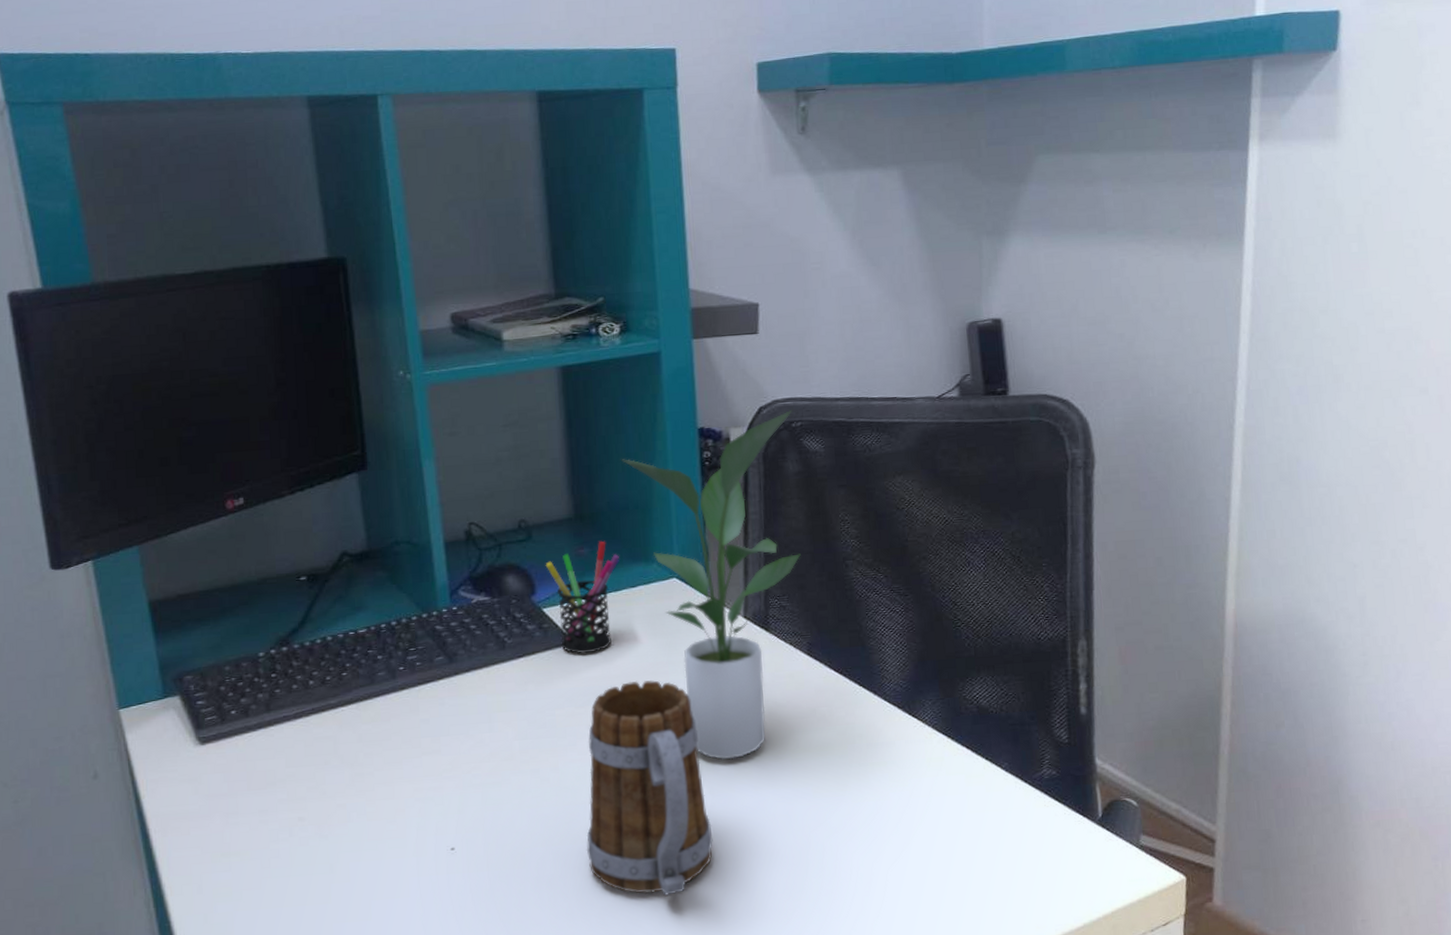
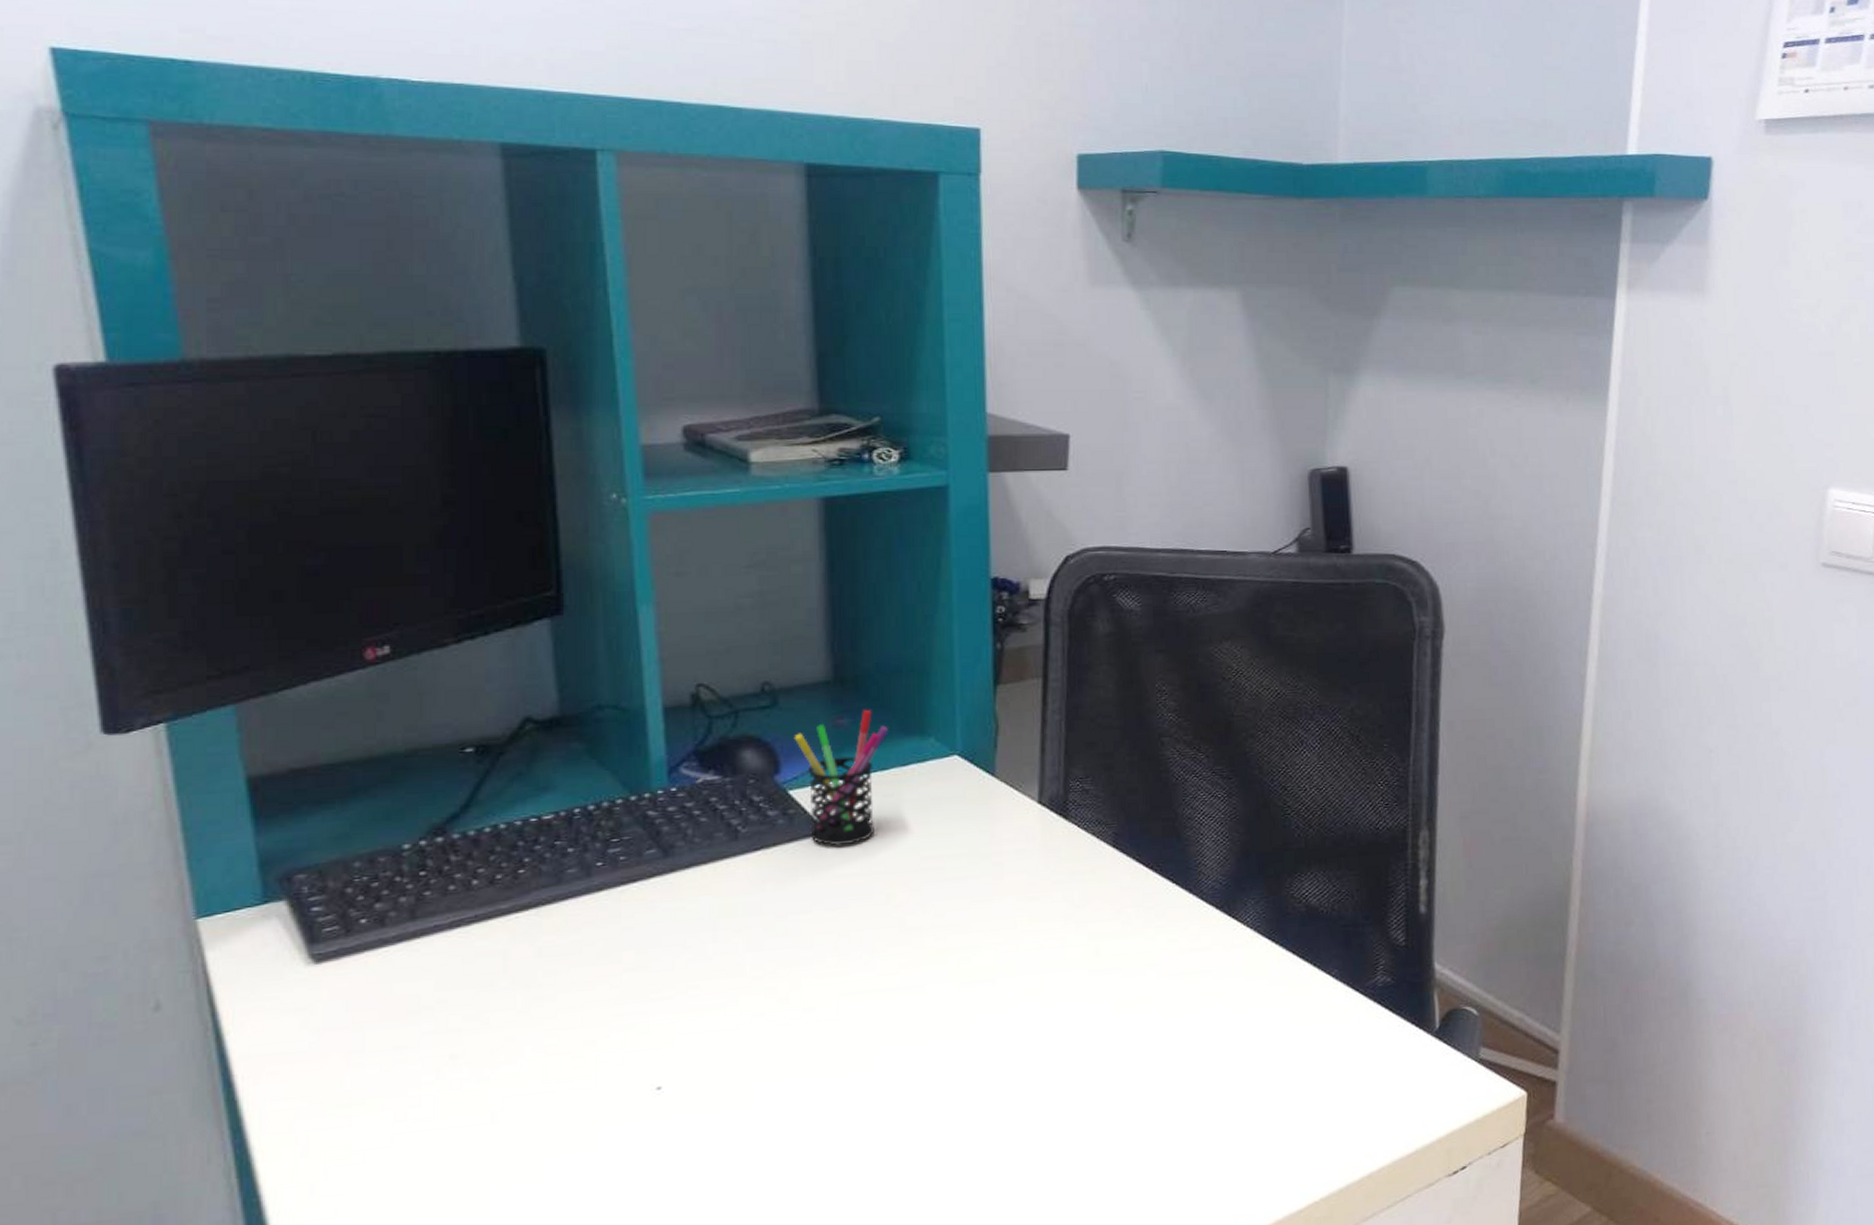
mug: present [586,680,713,896] -> none [832,877,992,1136]
potted plant: present [621,410,801,760] -> none [895,561,1109,972]

